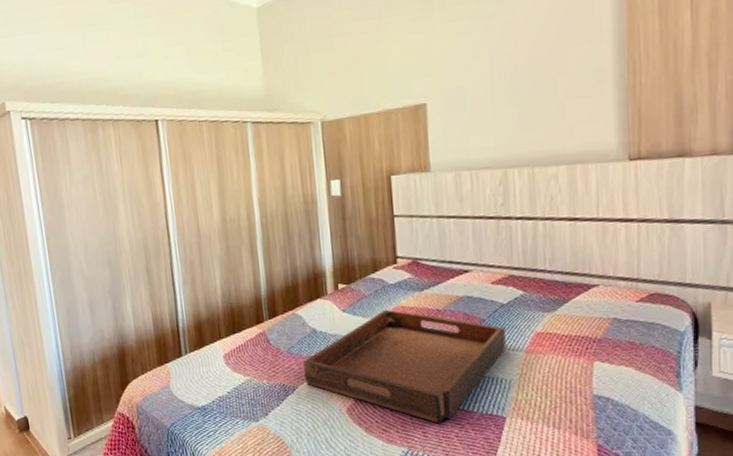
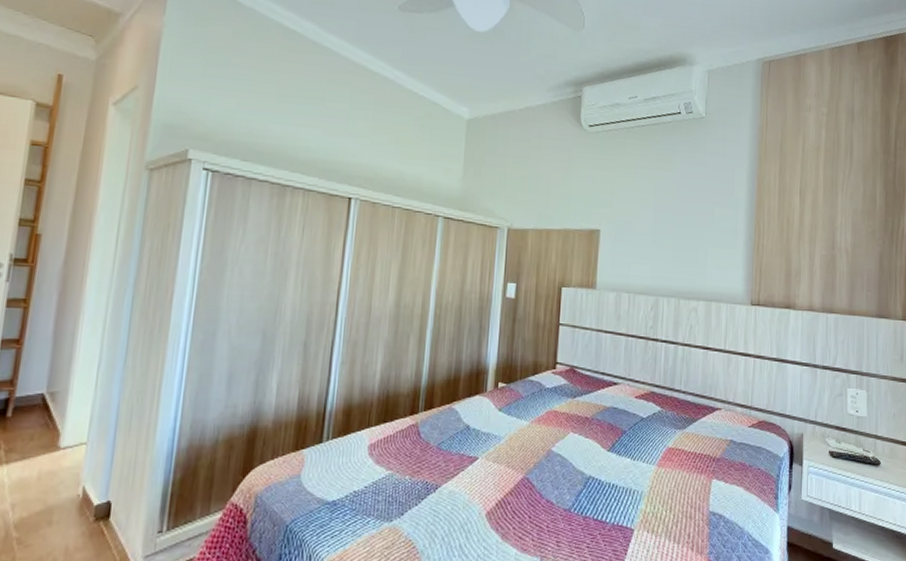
serving tray: present [303,309,506,423] -> none [450,412,642,532]

